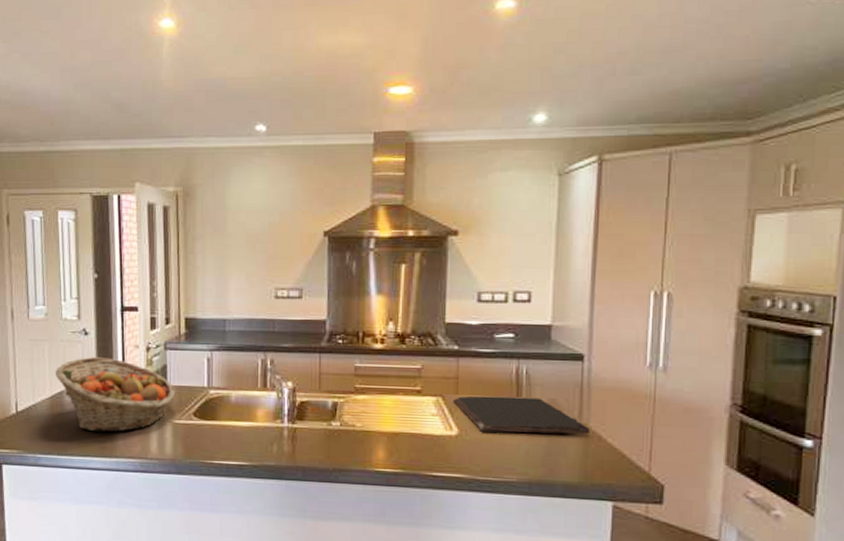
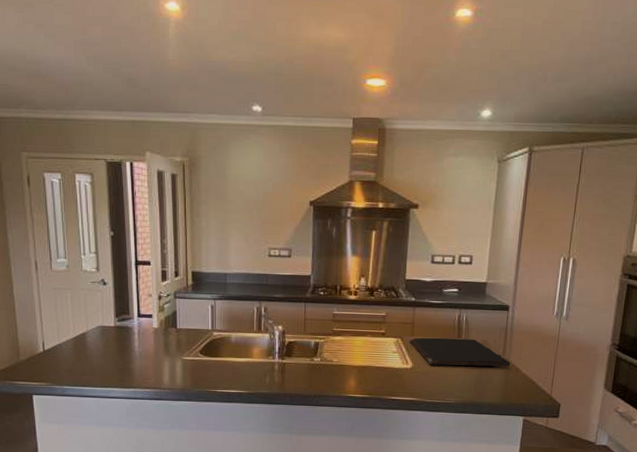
fruit basket: present [54,357,176,433] -> none [77,304,184,368]

